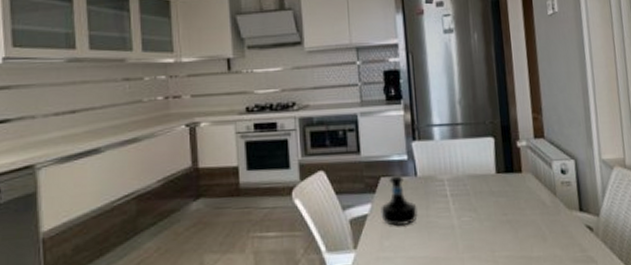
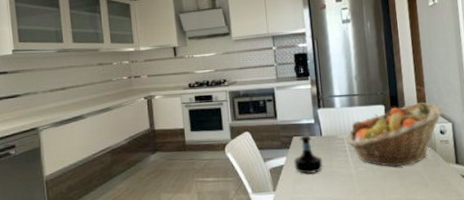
fruit basket: none [448,134,565,216] -> present [347,102,444,168]

